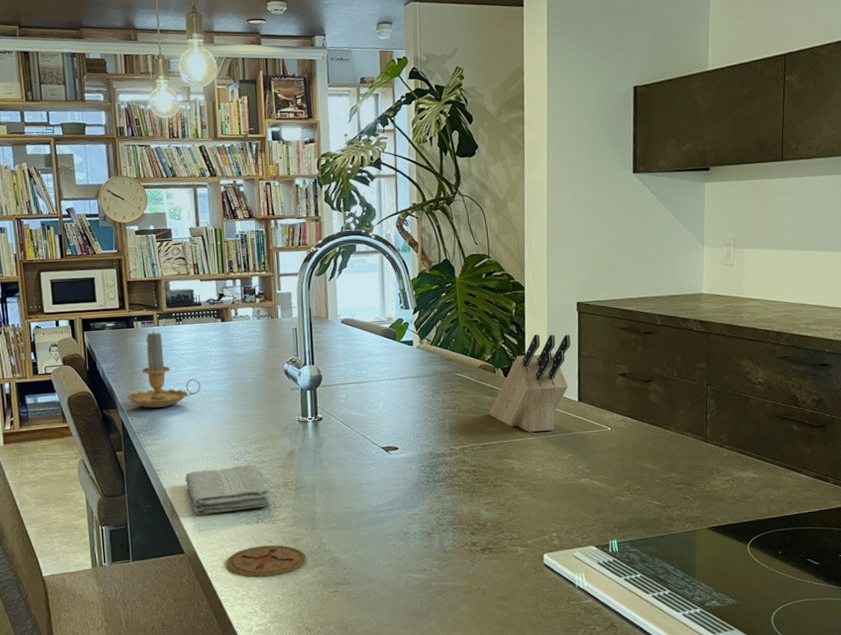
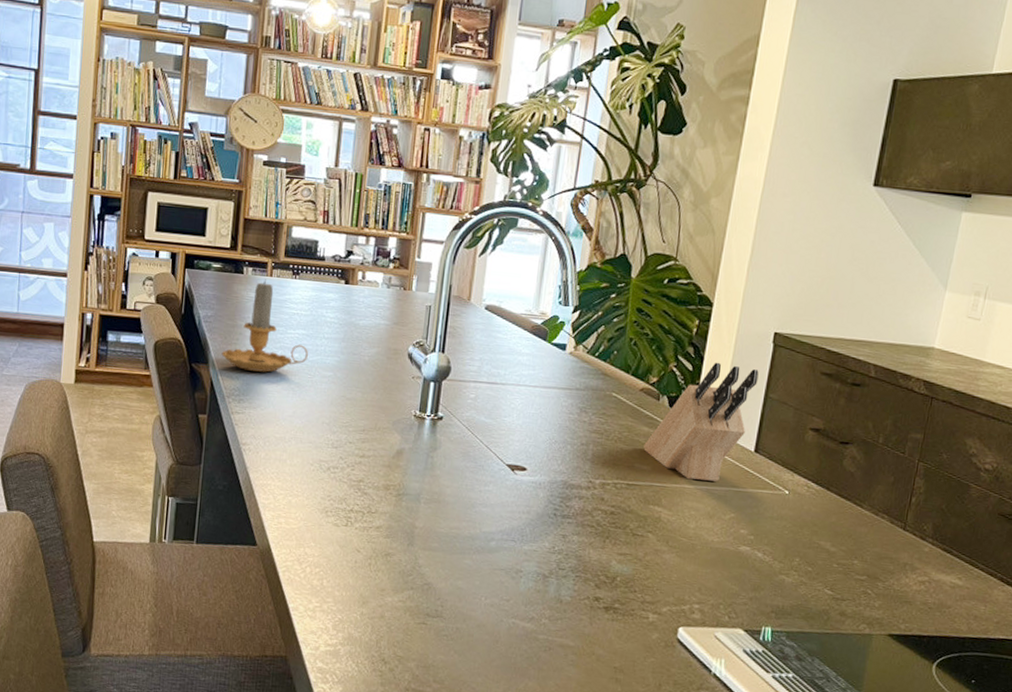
washcloth: present [185,464,271,516] -> none [271,452,369,509]
coaster: present [226,545,307,578] -> none [301,553,397,593]

